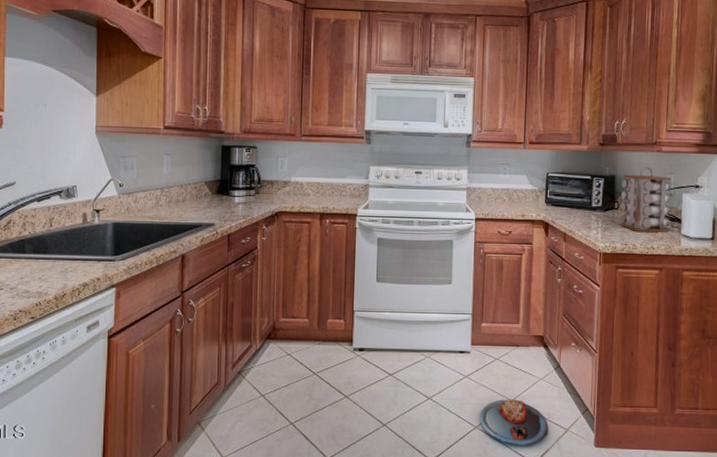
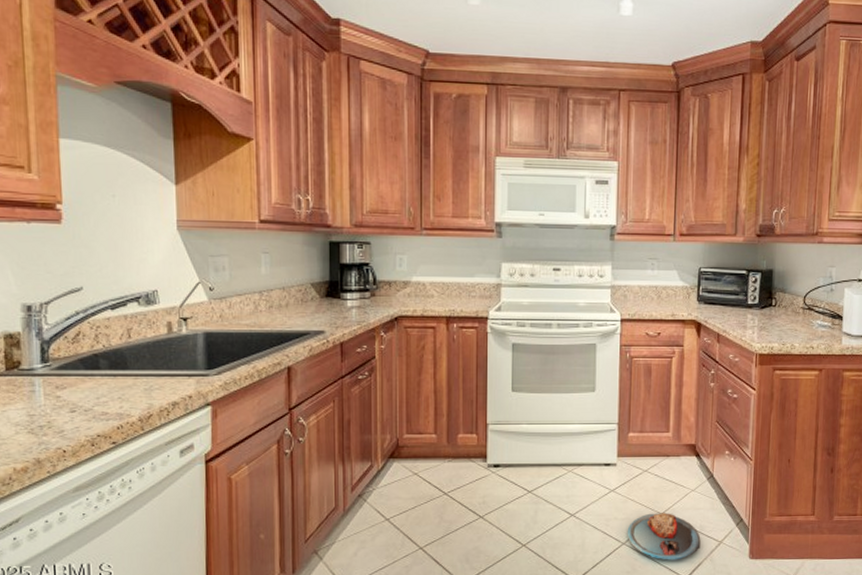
spice rack: present [620,166,672,233] -> none [778,259,833,331]

